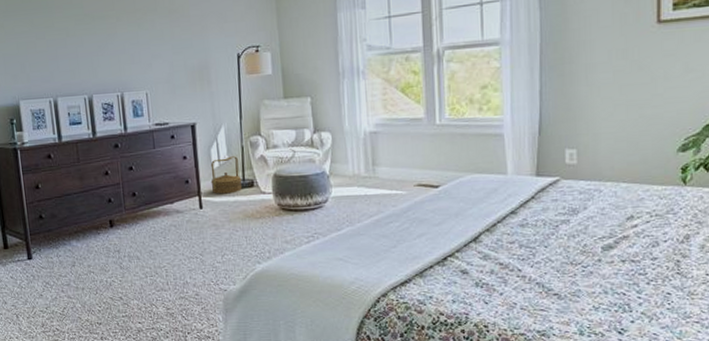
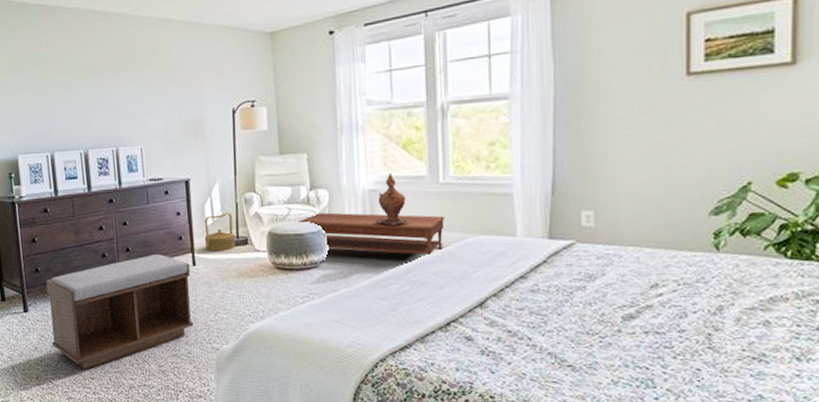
bench: none [51,198,202,315] -> present [46,254,194,370]
coffee table: none [302,154,441,193] -> present [297,212,445,255]
lidded ewer: none [374,116,409,166] -> present [373,173,410,225]

